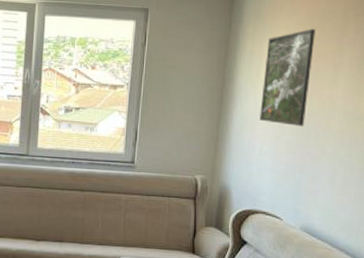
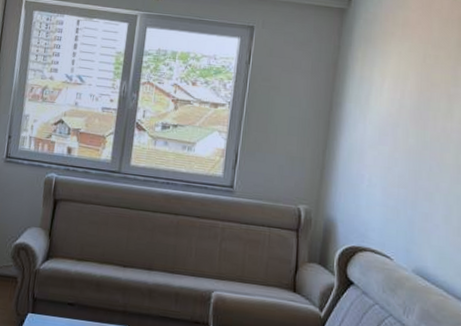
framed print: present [260,28,315,126] -> none [369,56,428,158]

